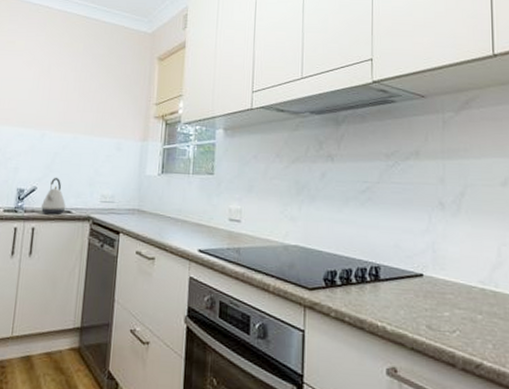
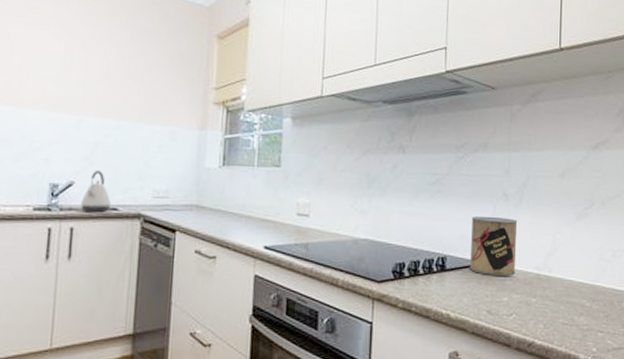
tin can: none [405,225,457,291] -> present [469,216,518,277]

